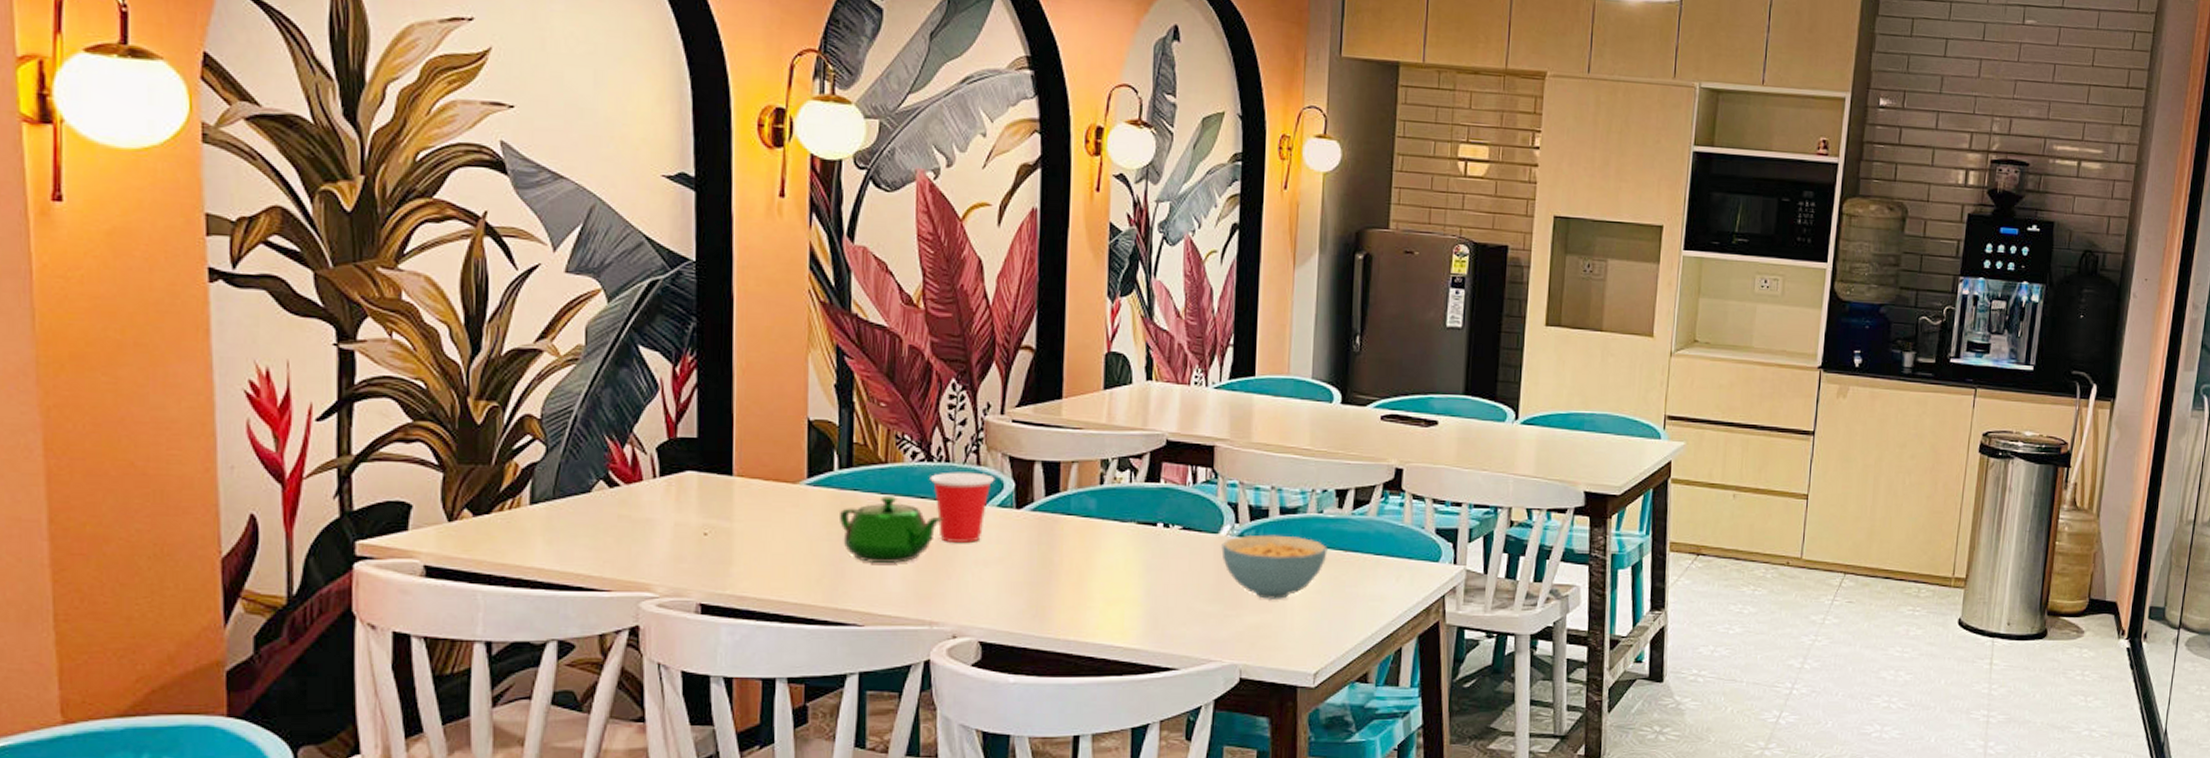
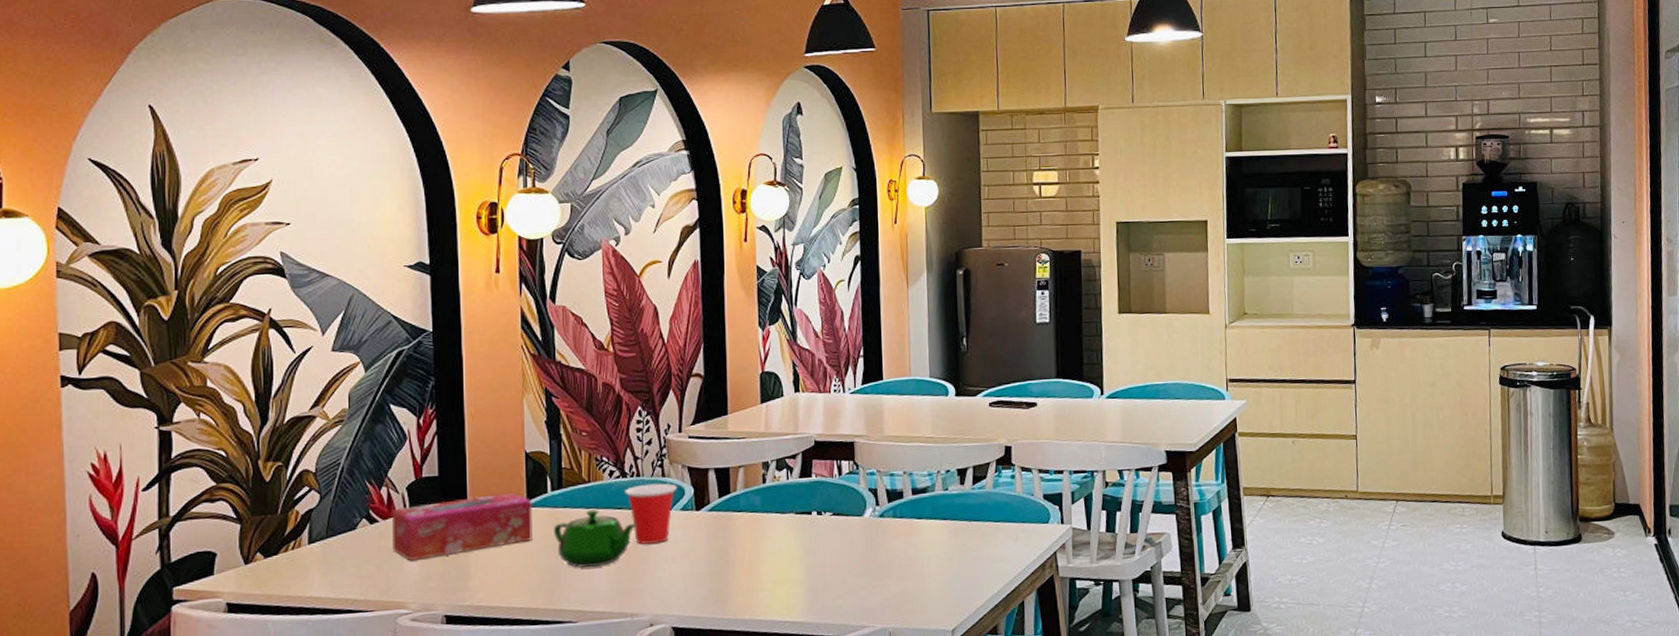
tissue box: none [637,465,815,536] -> present [392,492,533,561]
cereal bowl: present [1221,534,1328,601] -> none [866,512,955,570]

